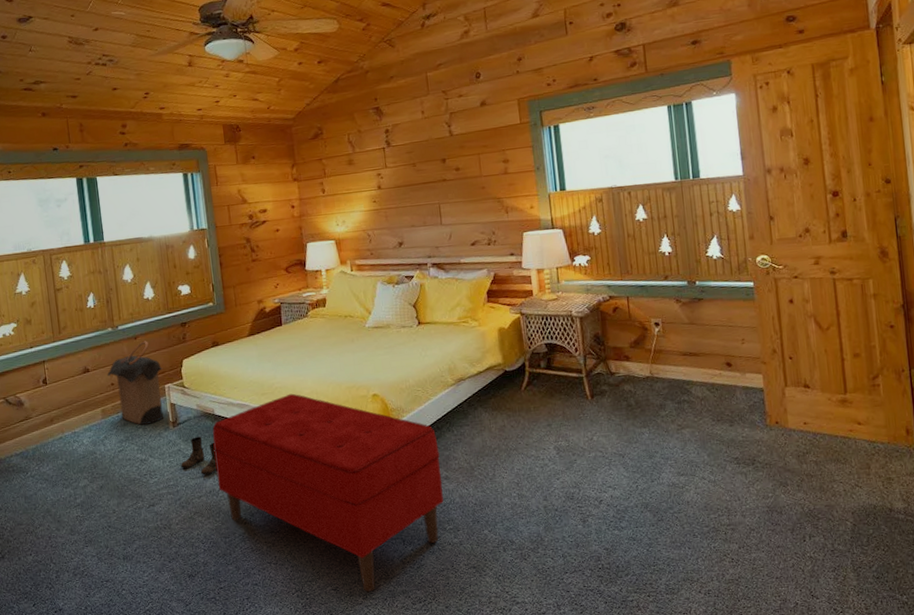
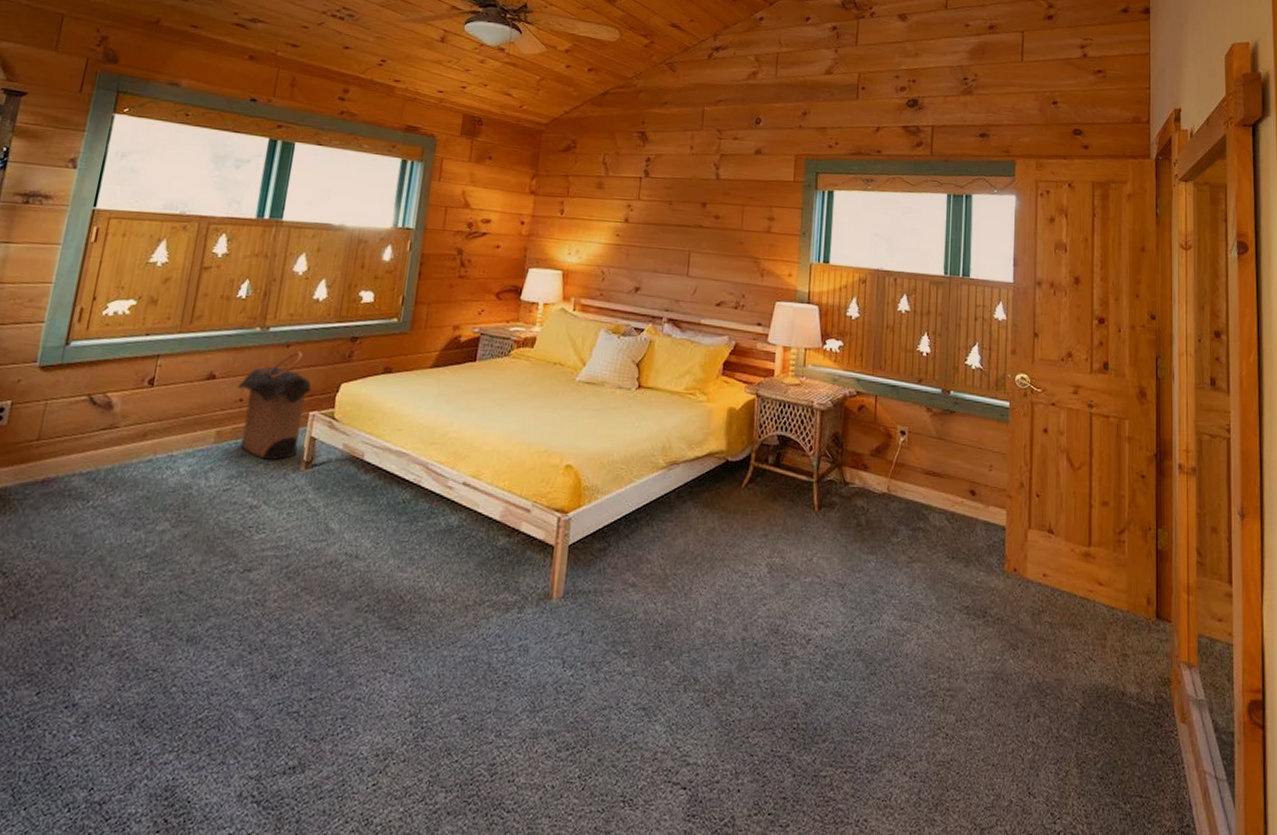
boots: present [180,436,217,475] -> none [300,486,353,539]
bench: present [212,393,444,592] -> none [343,448,632,727]

